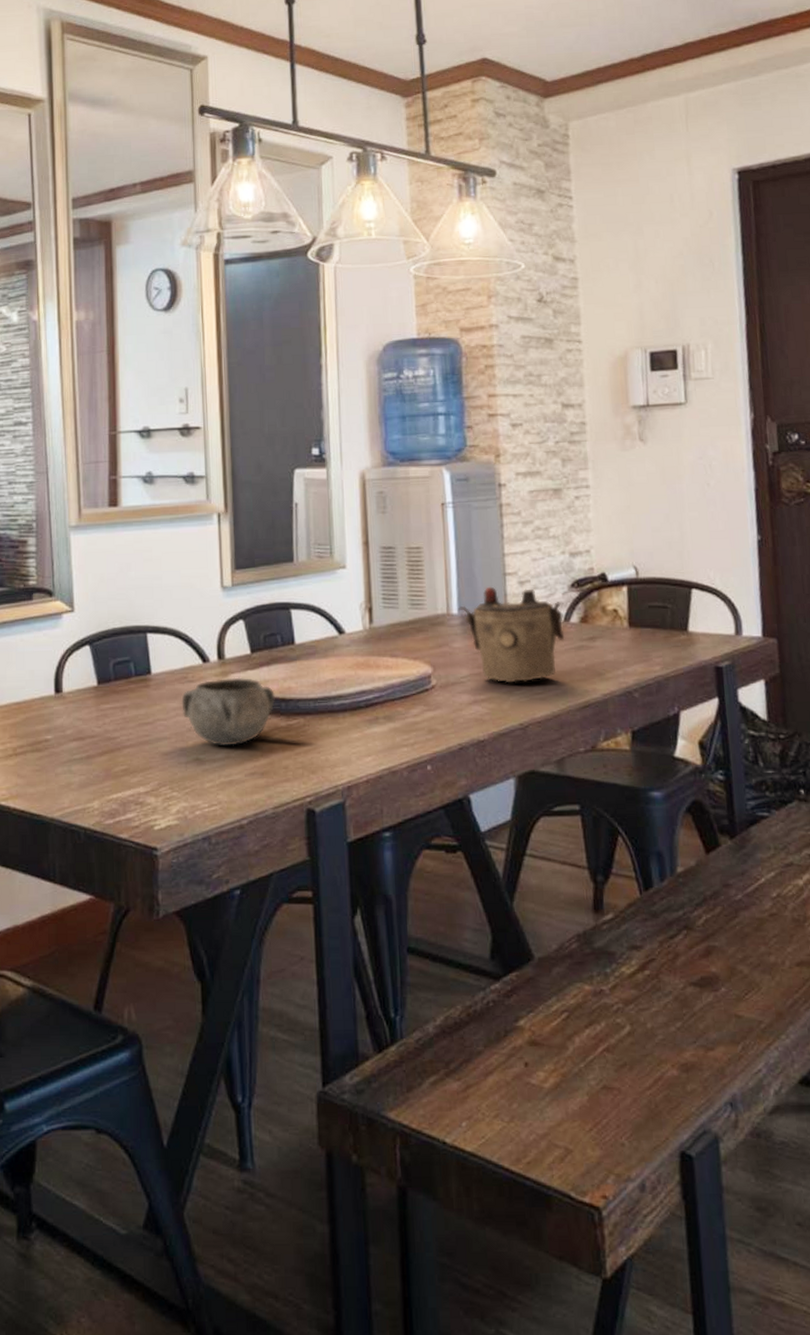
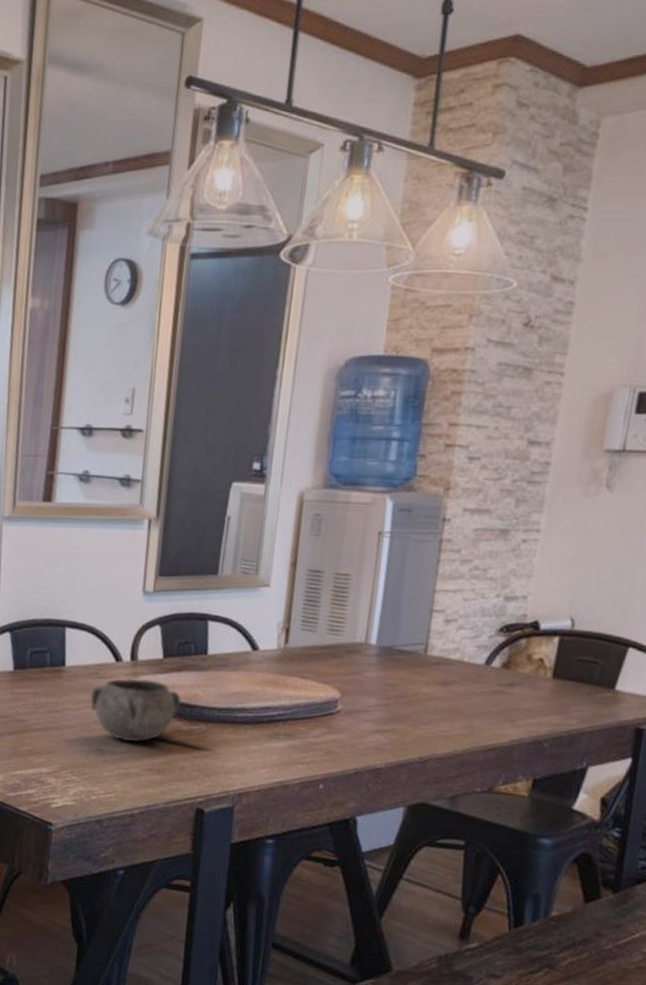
teapot: present [458,586,565,682] -> none [377,621,486,718]

